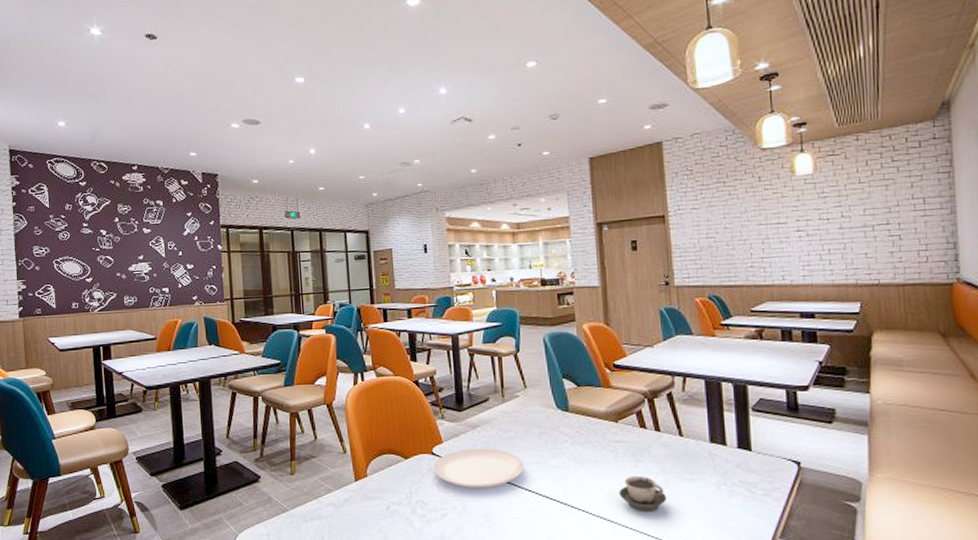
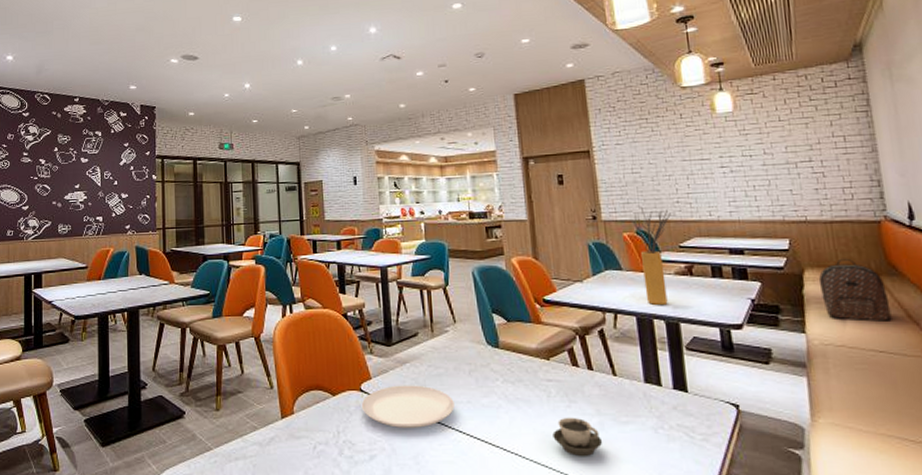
vase: none [705,271,744,369] -> present [632,206,671,306]
backpack: none [888,320,955,382] -> present [819,258,892,322]

